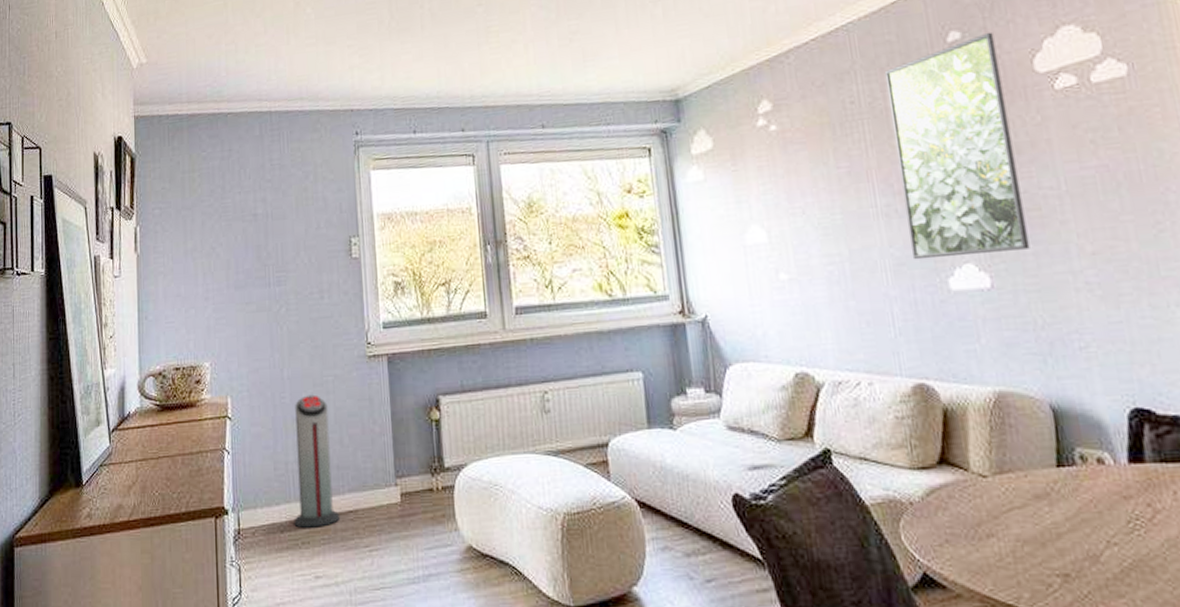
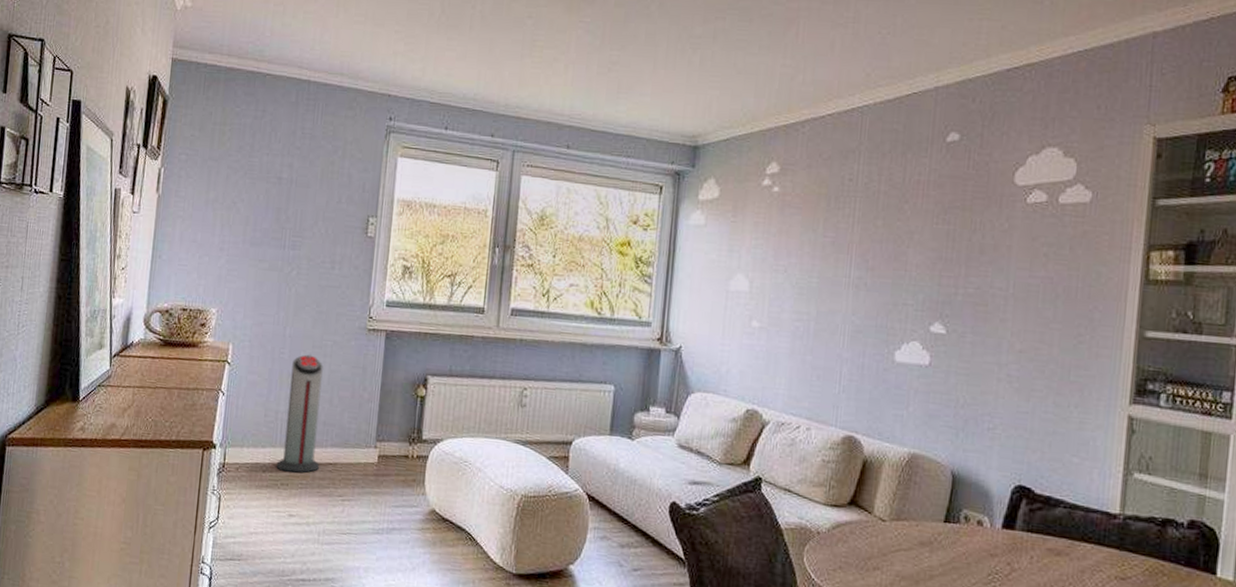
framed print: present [884,32,1030,260] -> none [869,139,988,338]

